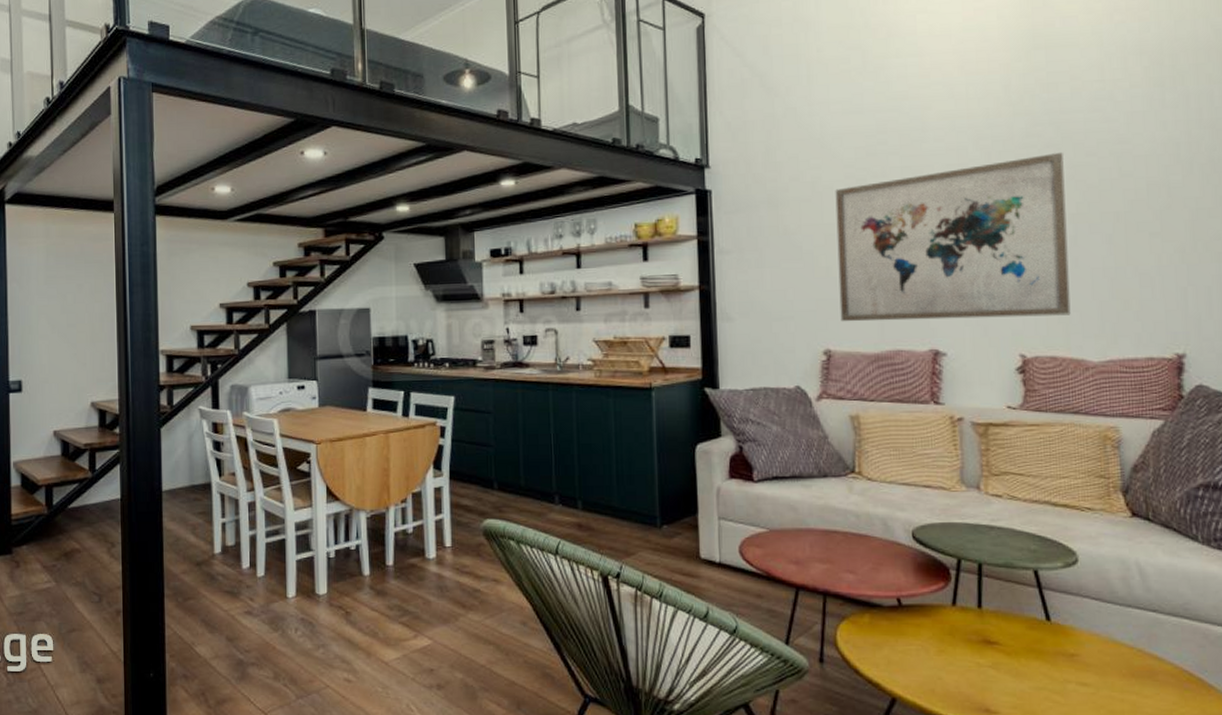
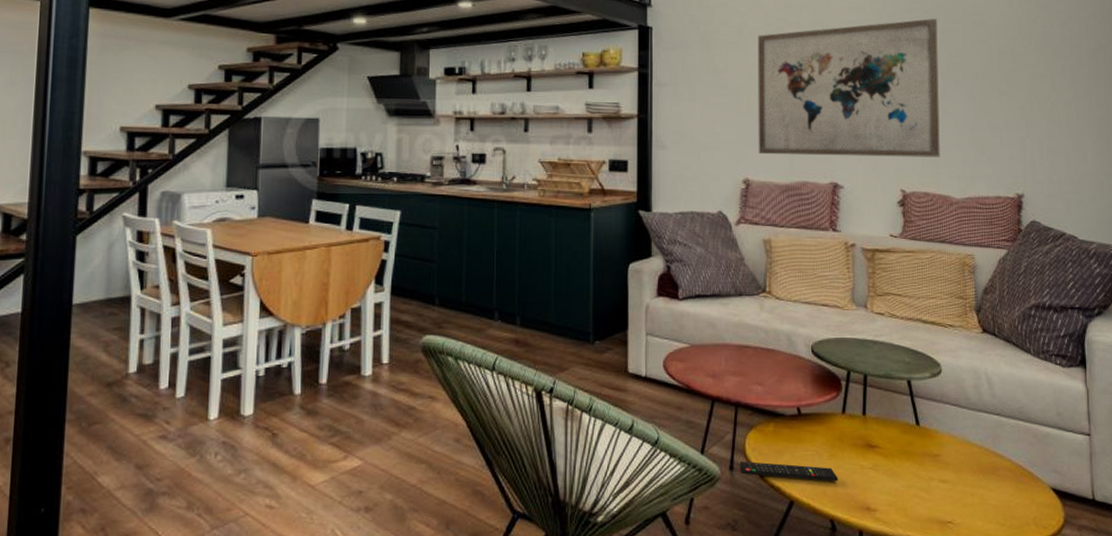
remote control: none [830,653,950,679] -> present [739,461,839,481]

